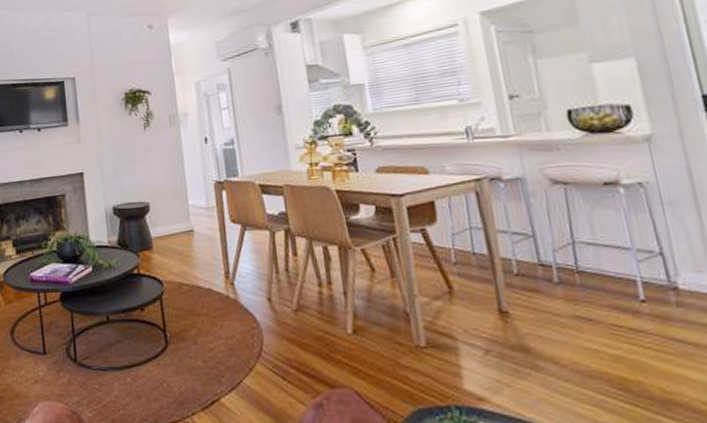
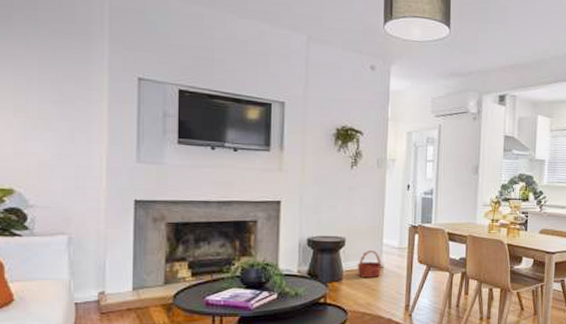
basket: none [165,213,193,245] -> present [357,250,383,279]

